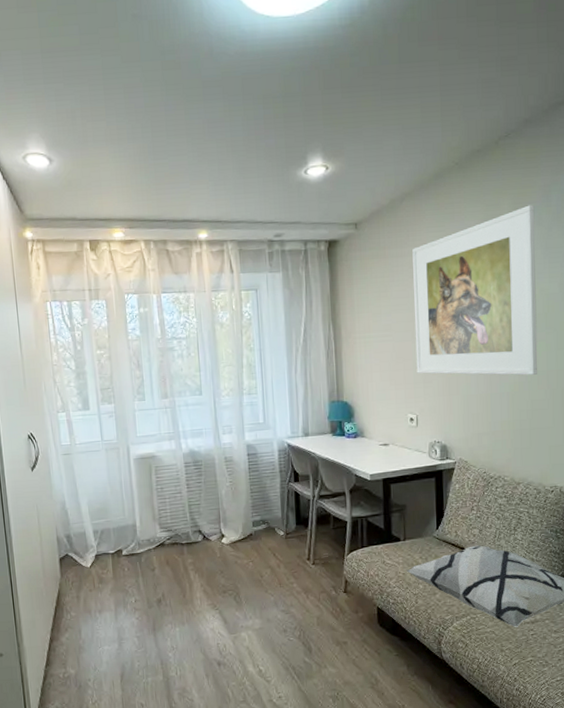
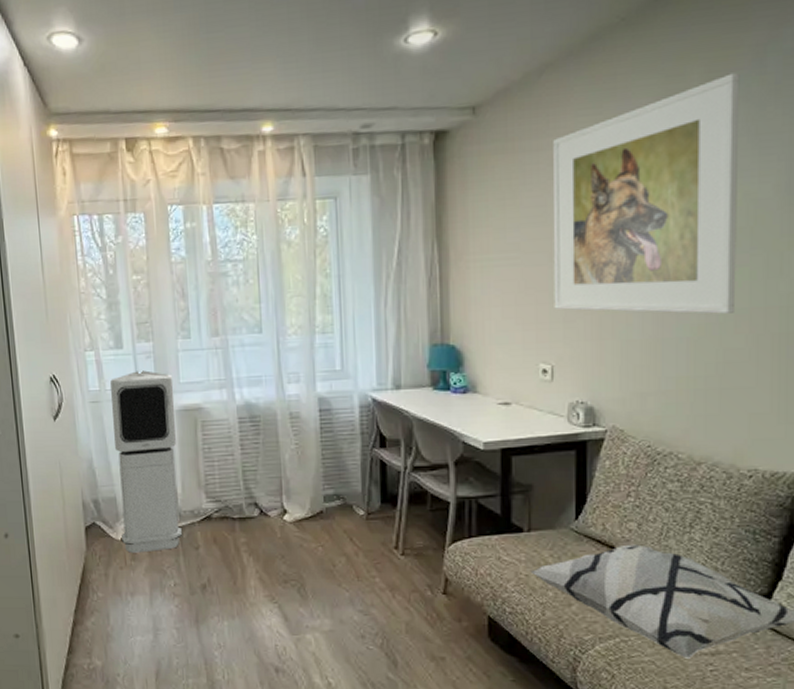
air purifier: none [79,427,141,577] -> present [110,370,182,553]

